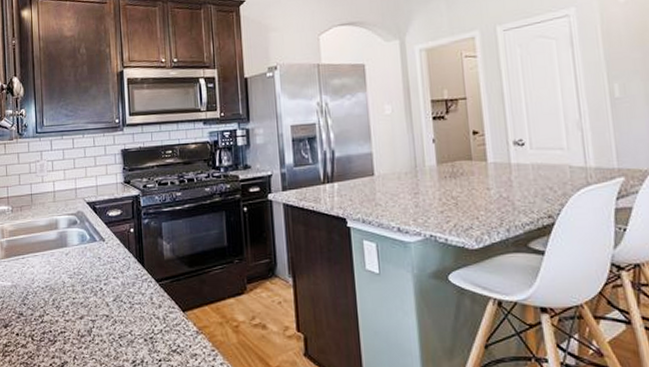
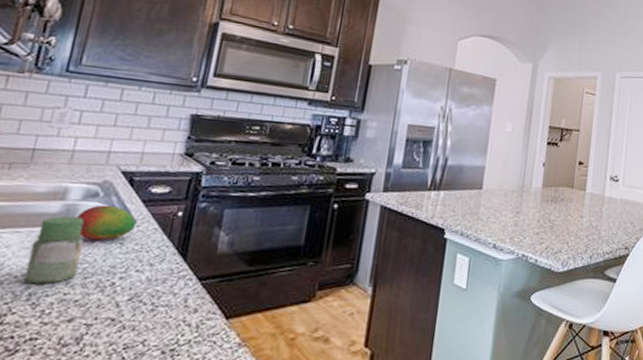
jar: none [46,240,77,293] -> present [23,215,84,285]
fruit: none [68,229,105,256] -> present [77,204,136,240]

